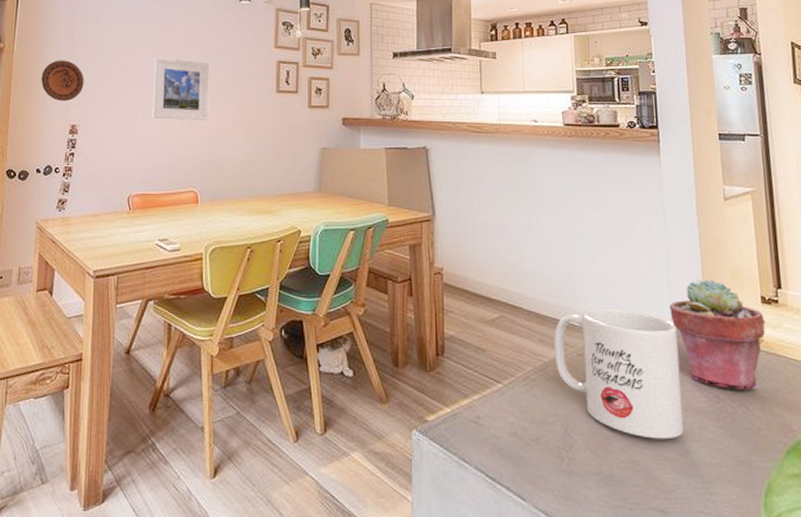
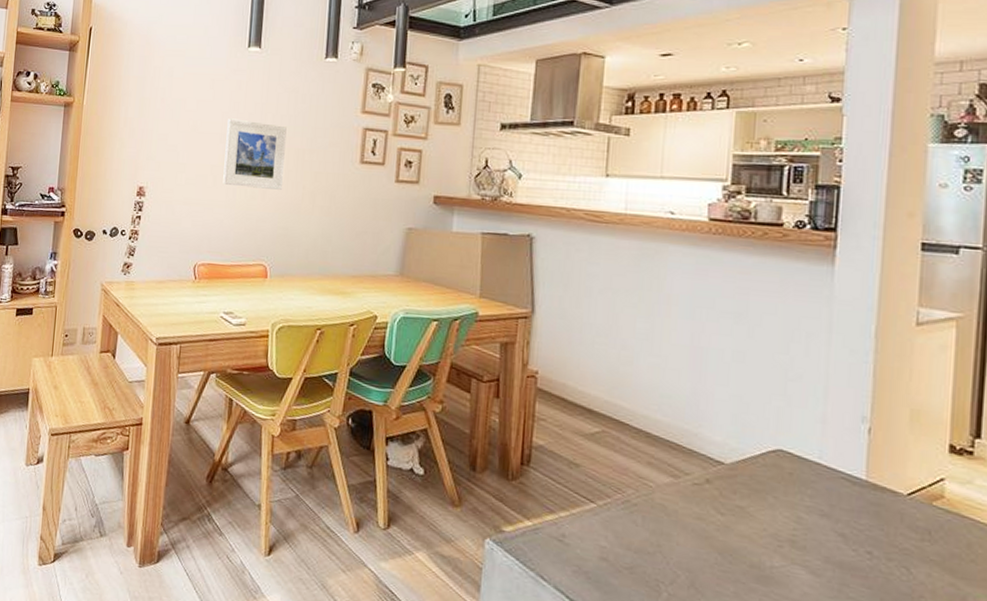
decorative plate: present [41,60,84,102] -> none [110,117,154,162]
mug: present [553,308,684,440] -> none [663,434,827,591]
potted succulent: present [669,279,765,391] -> none [820,416,951,551]

